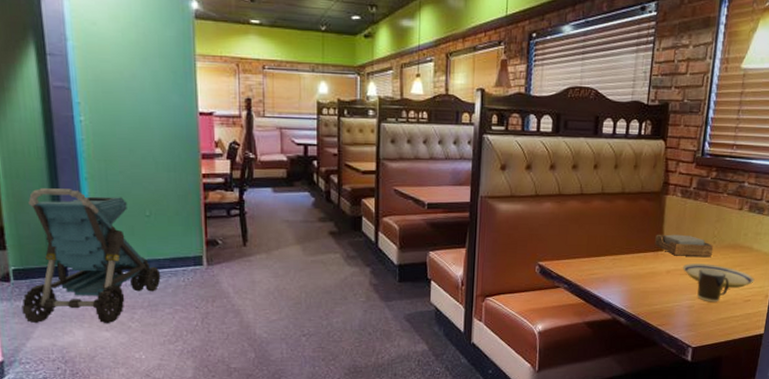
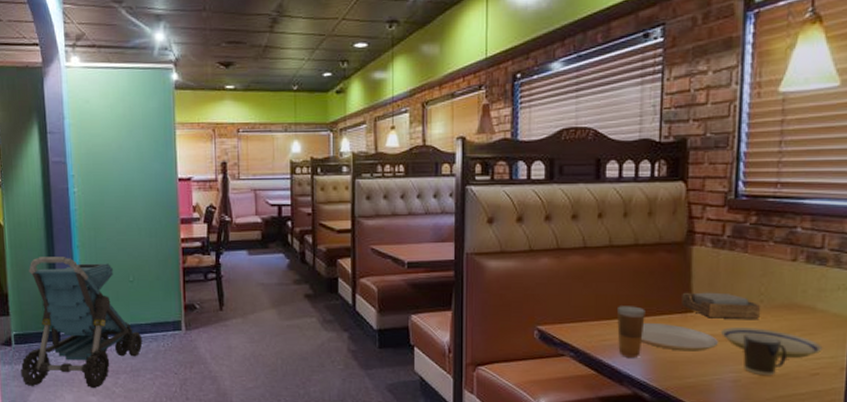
beverage cup: none [603,245,627,289] -> present [617,306,645,358]
plate: none [622,259,680,283] -> present [641,322,718,352]

